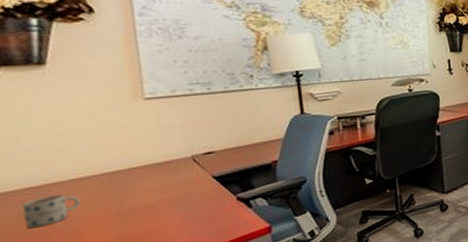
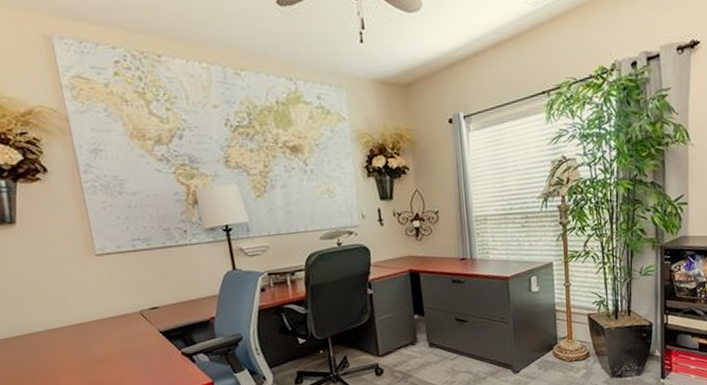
mug: present [22,194,81,229] -> none [13,343,56,373]

